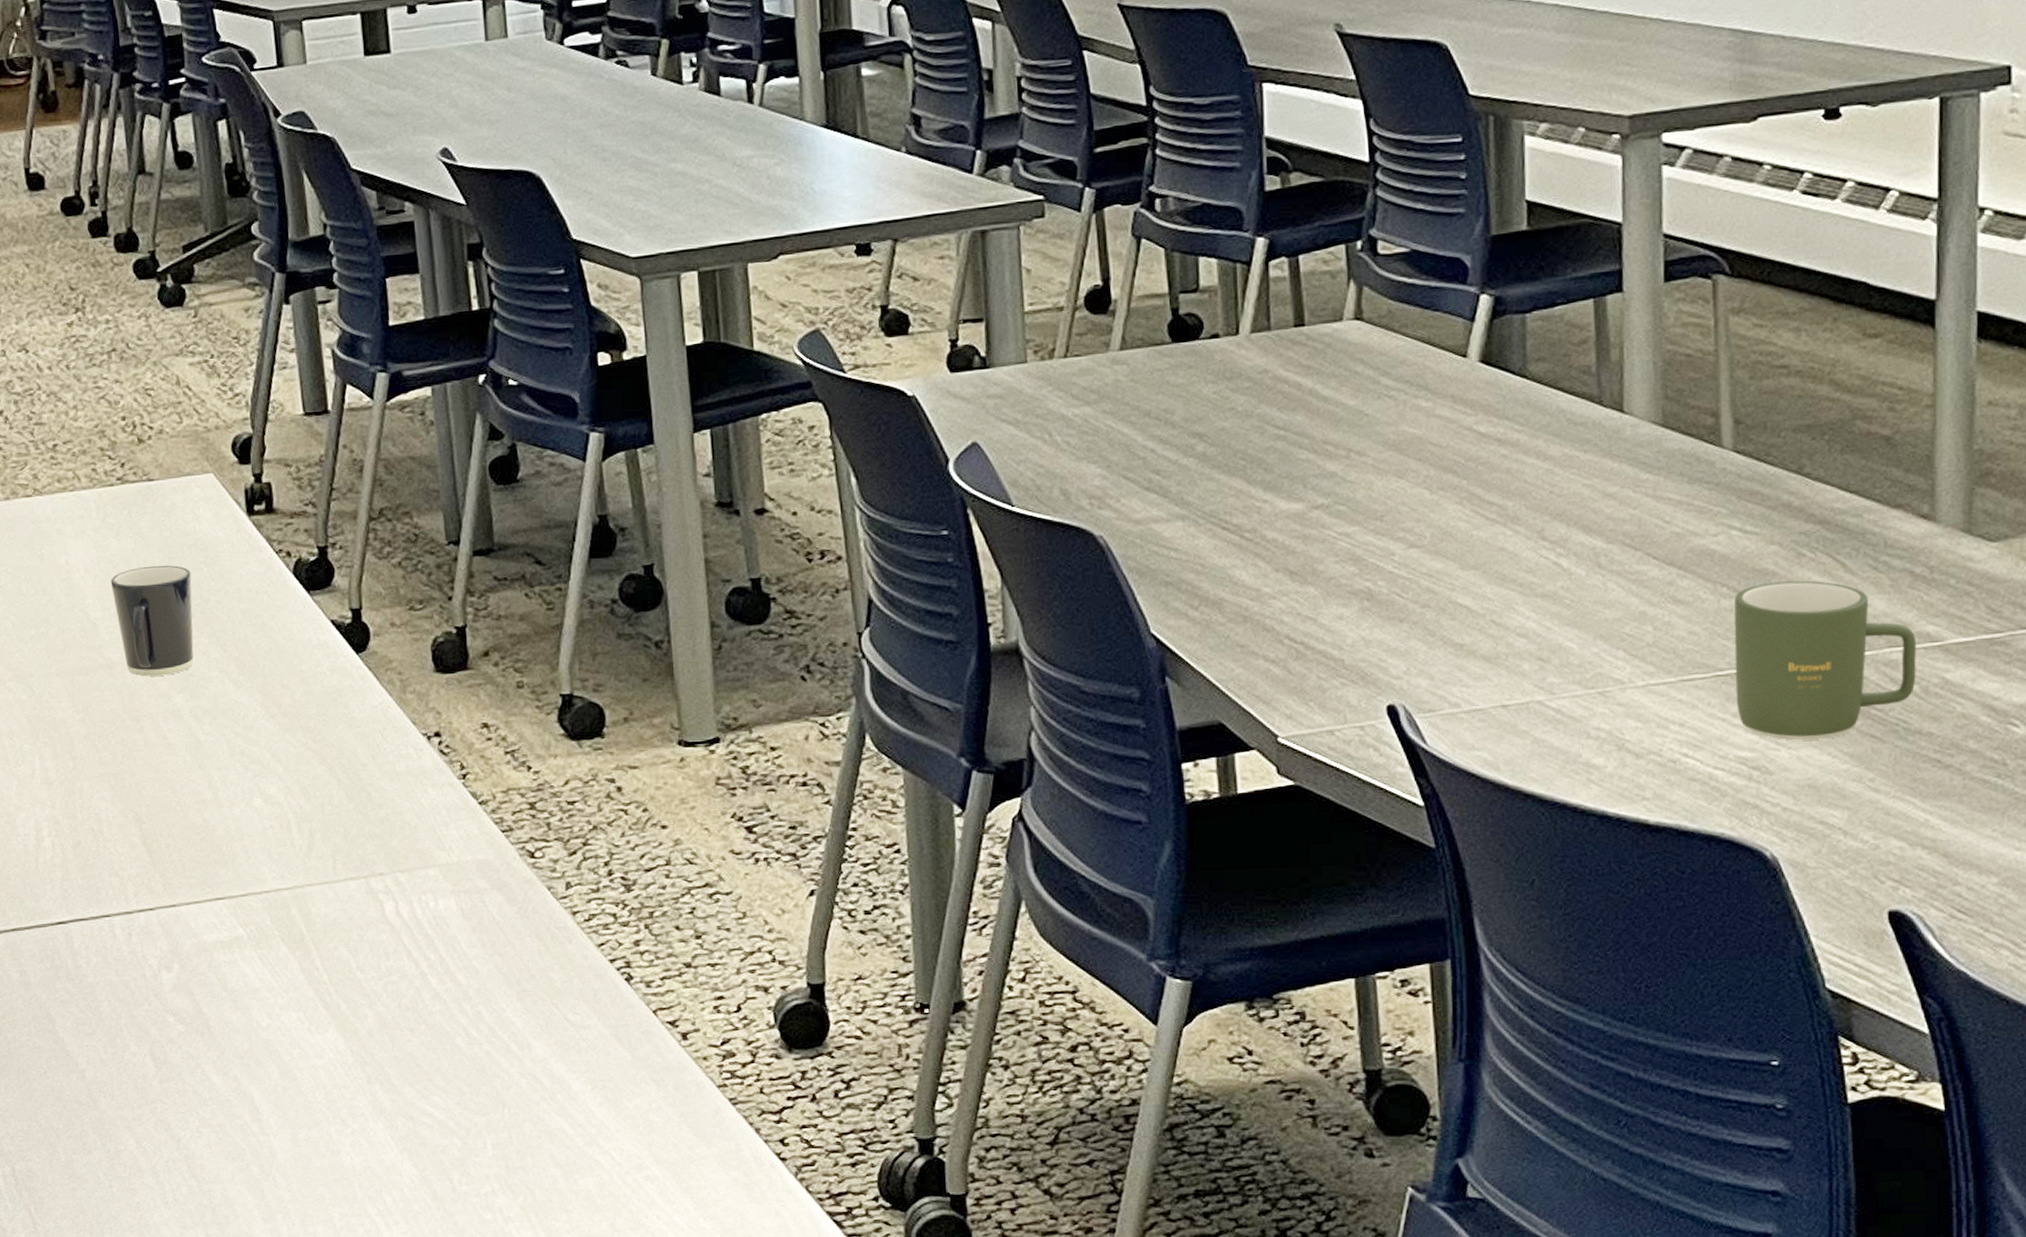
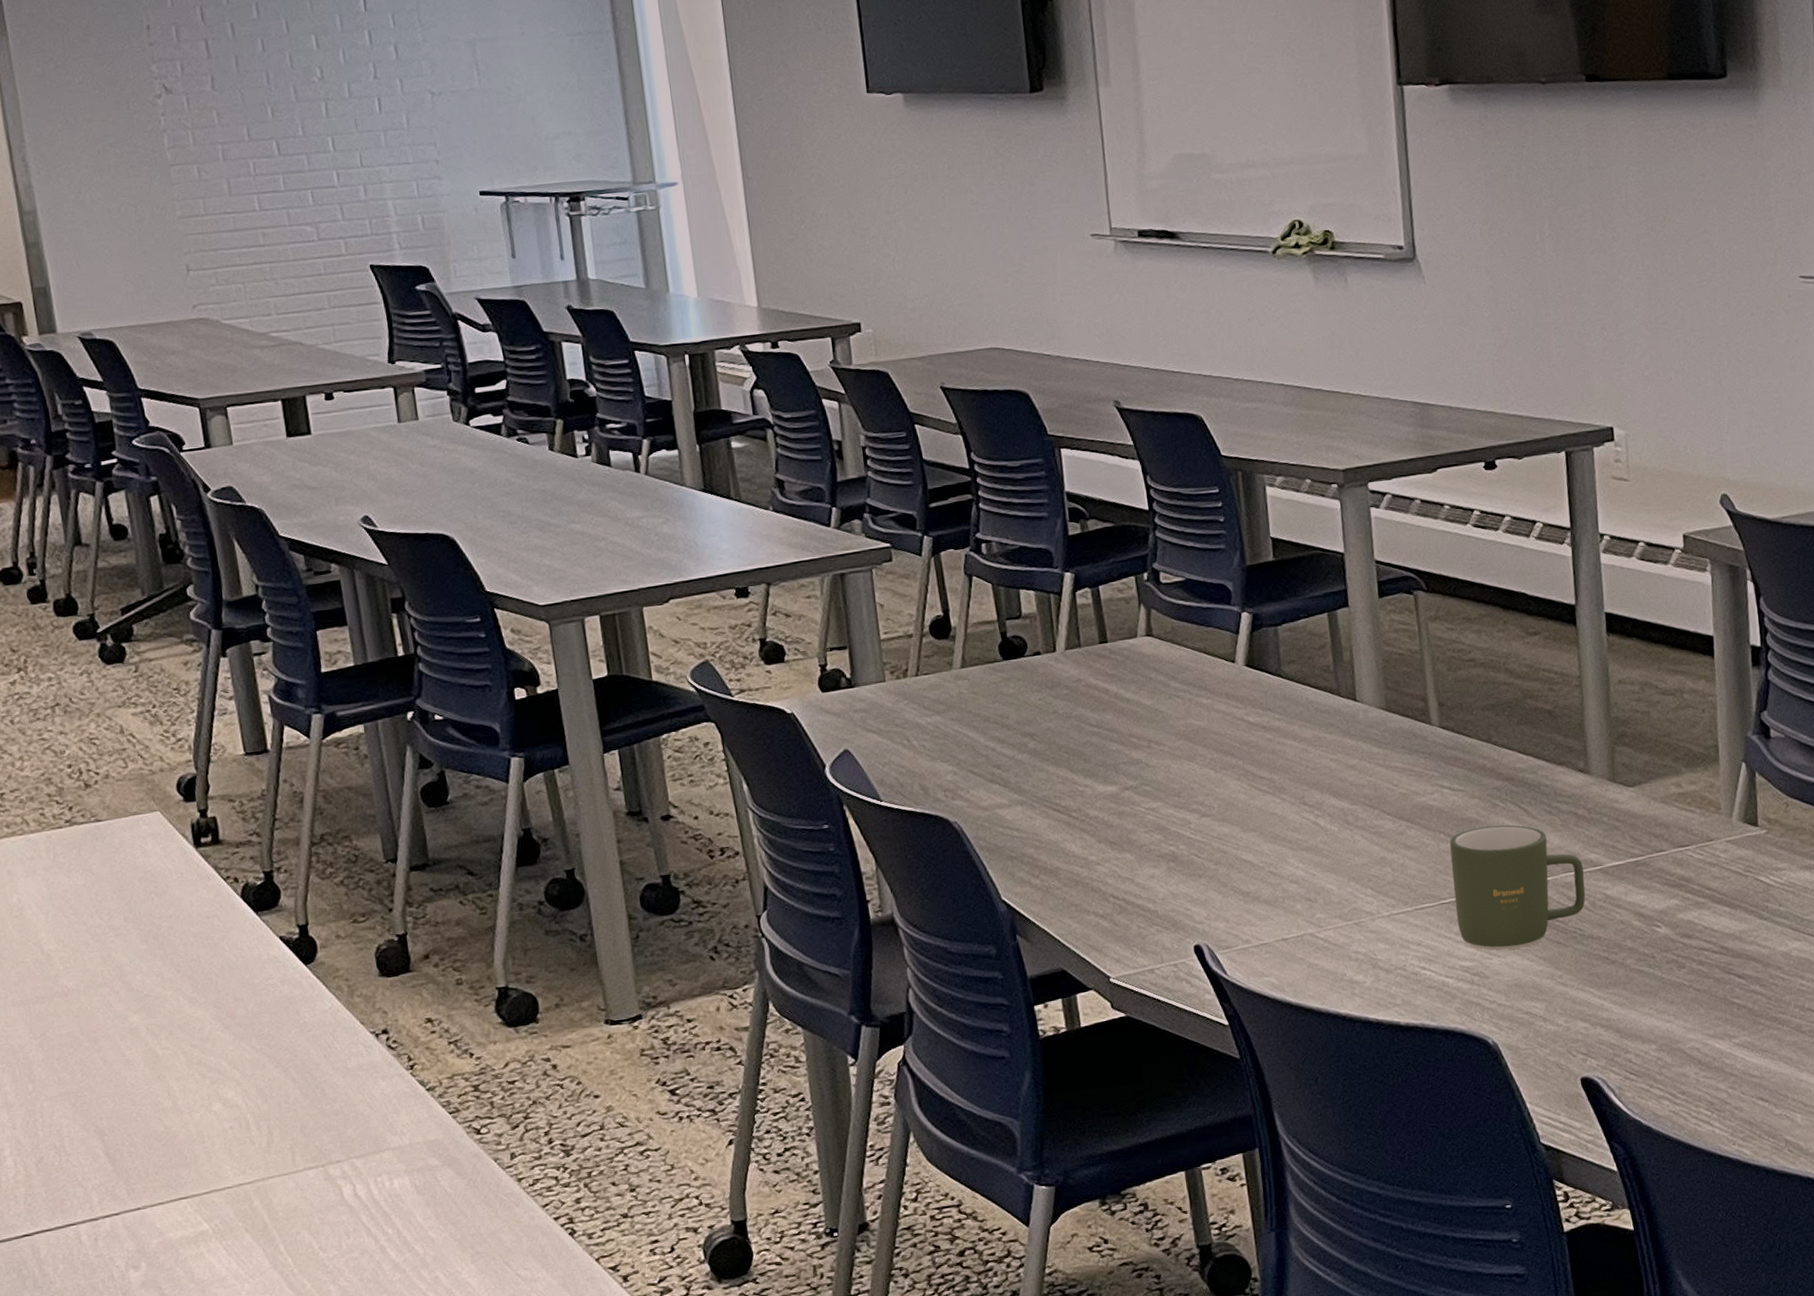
mug: present [110,565,194,677] -> none [62,897,148,1001]

